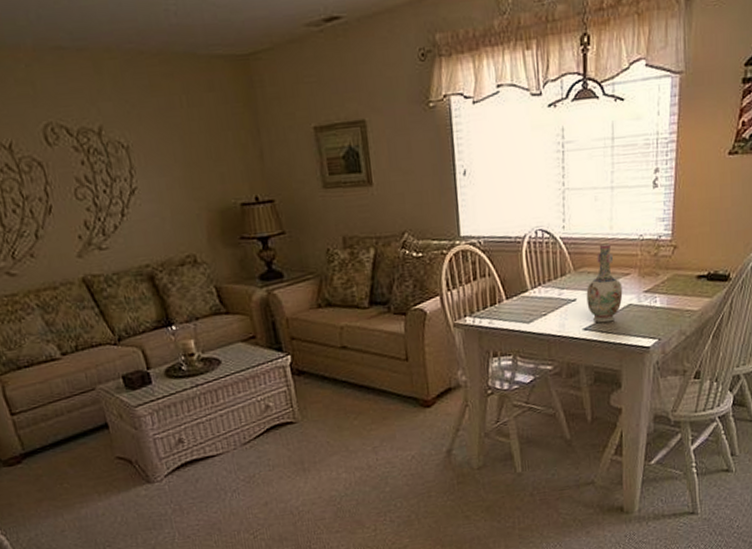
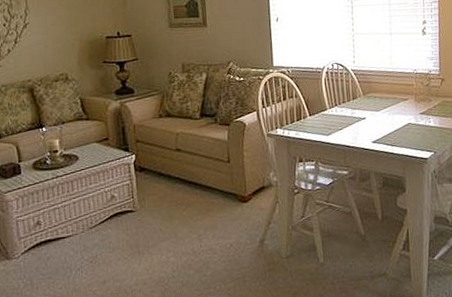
vase: present [586,243,623,323] -> none [373,75,403,138]

